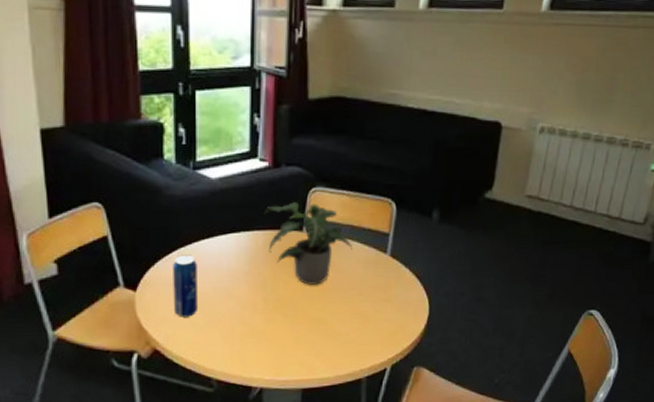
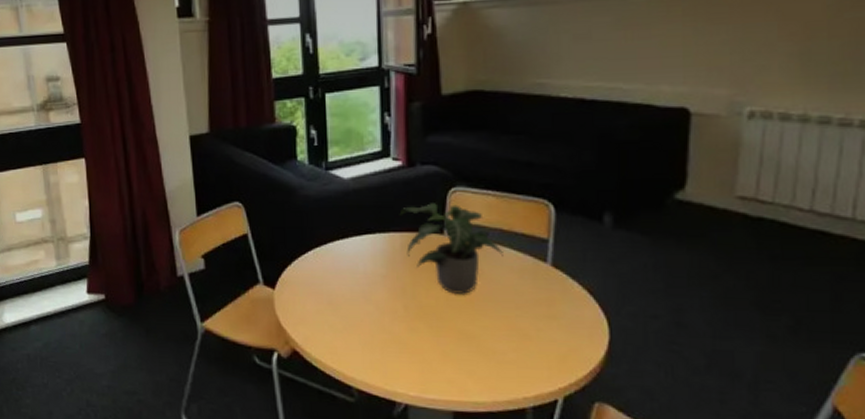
beverage can: present [173,254,199,318] -> none [309,255,336,319]

